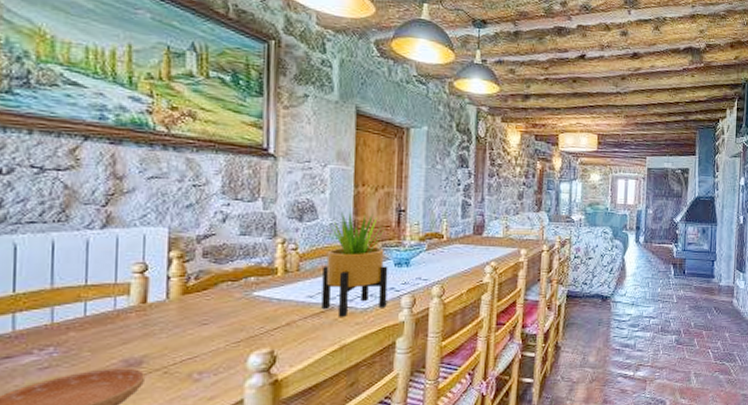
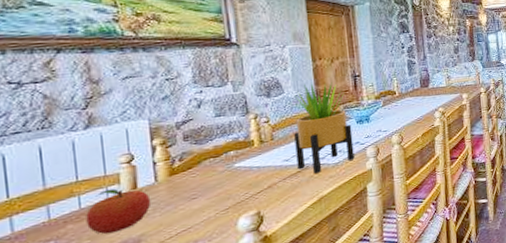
fruit: none [89,299,160,349] -> present [86,188,152,234]

